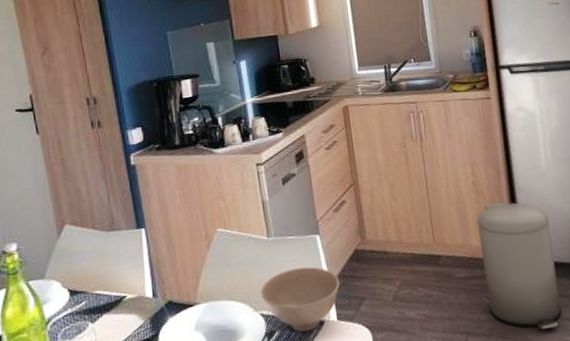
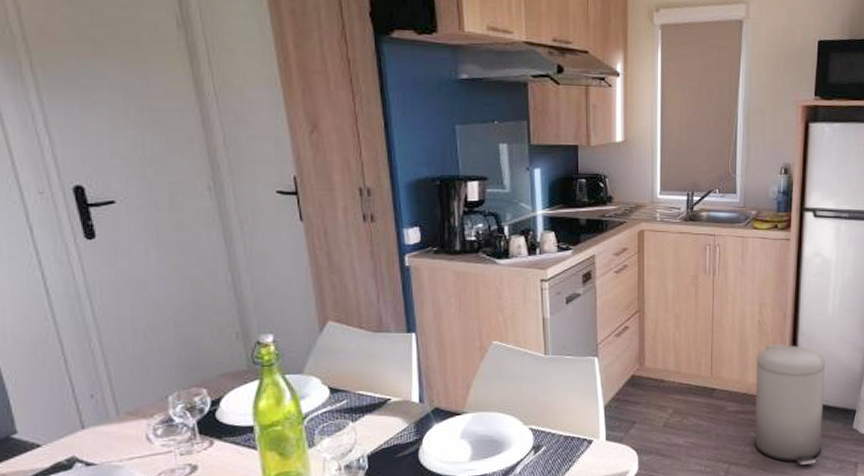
bowl: present [261,267,340,332] -> none [532,387,612,449]

